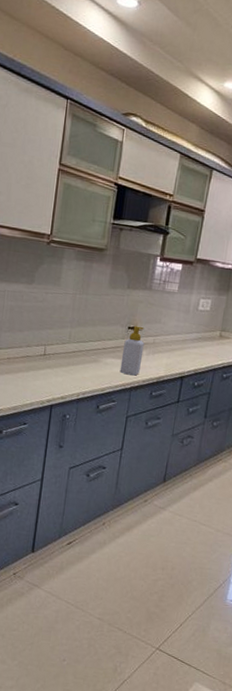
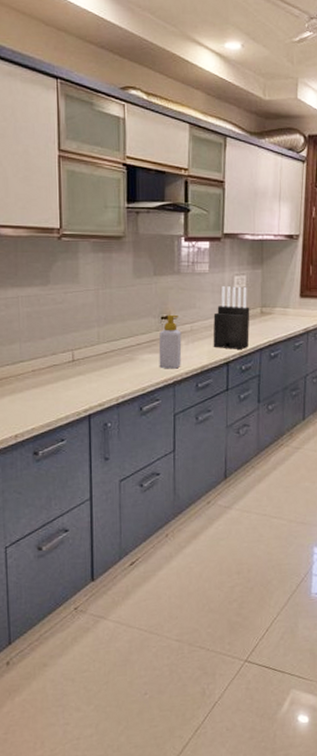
knife block: none [171,306,211,367] -> present [213,285,250,349]

